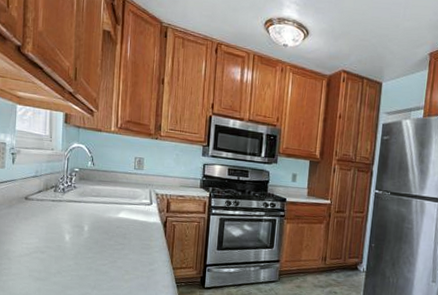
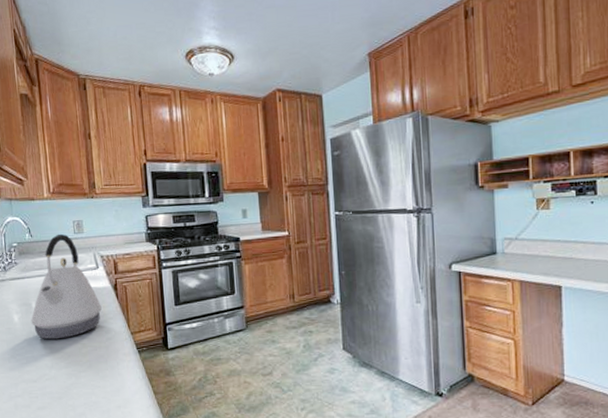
kettle: none [81,166,149,264] -> present [31,233,102,340]

